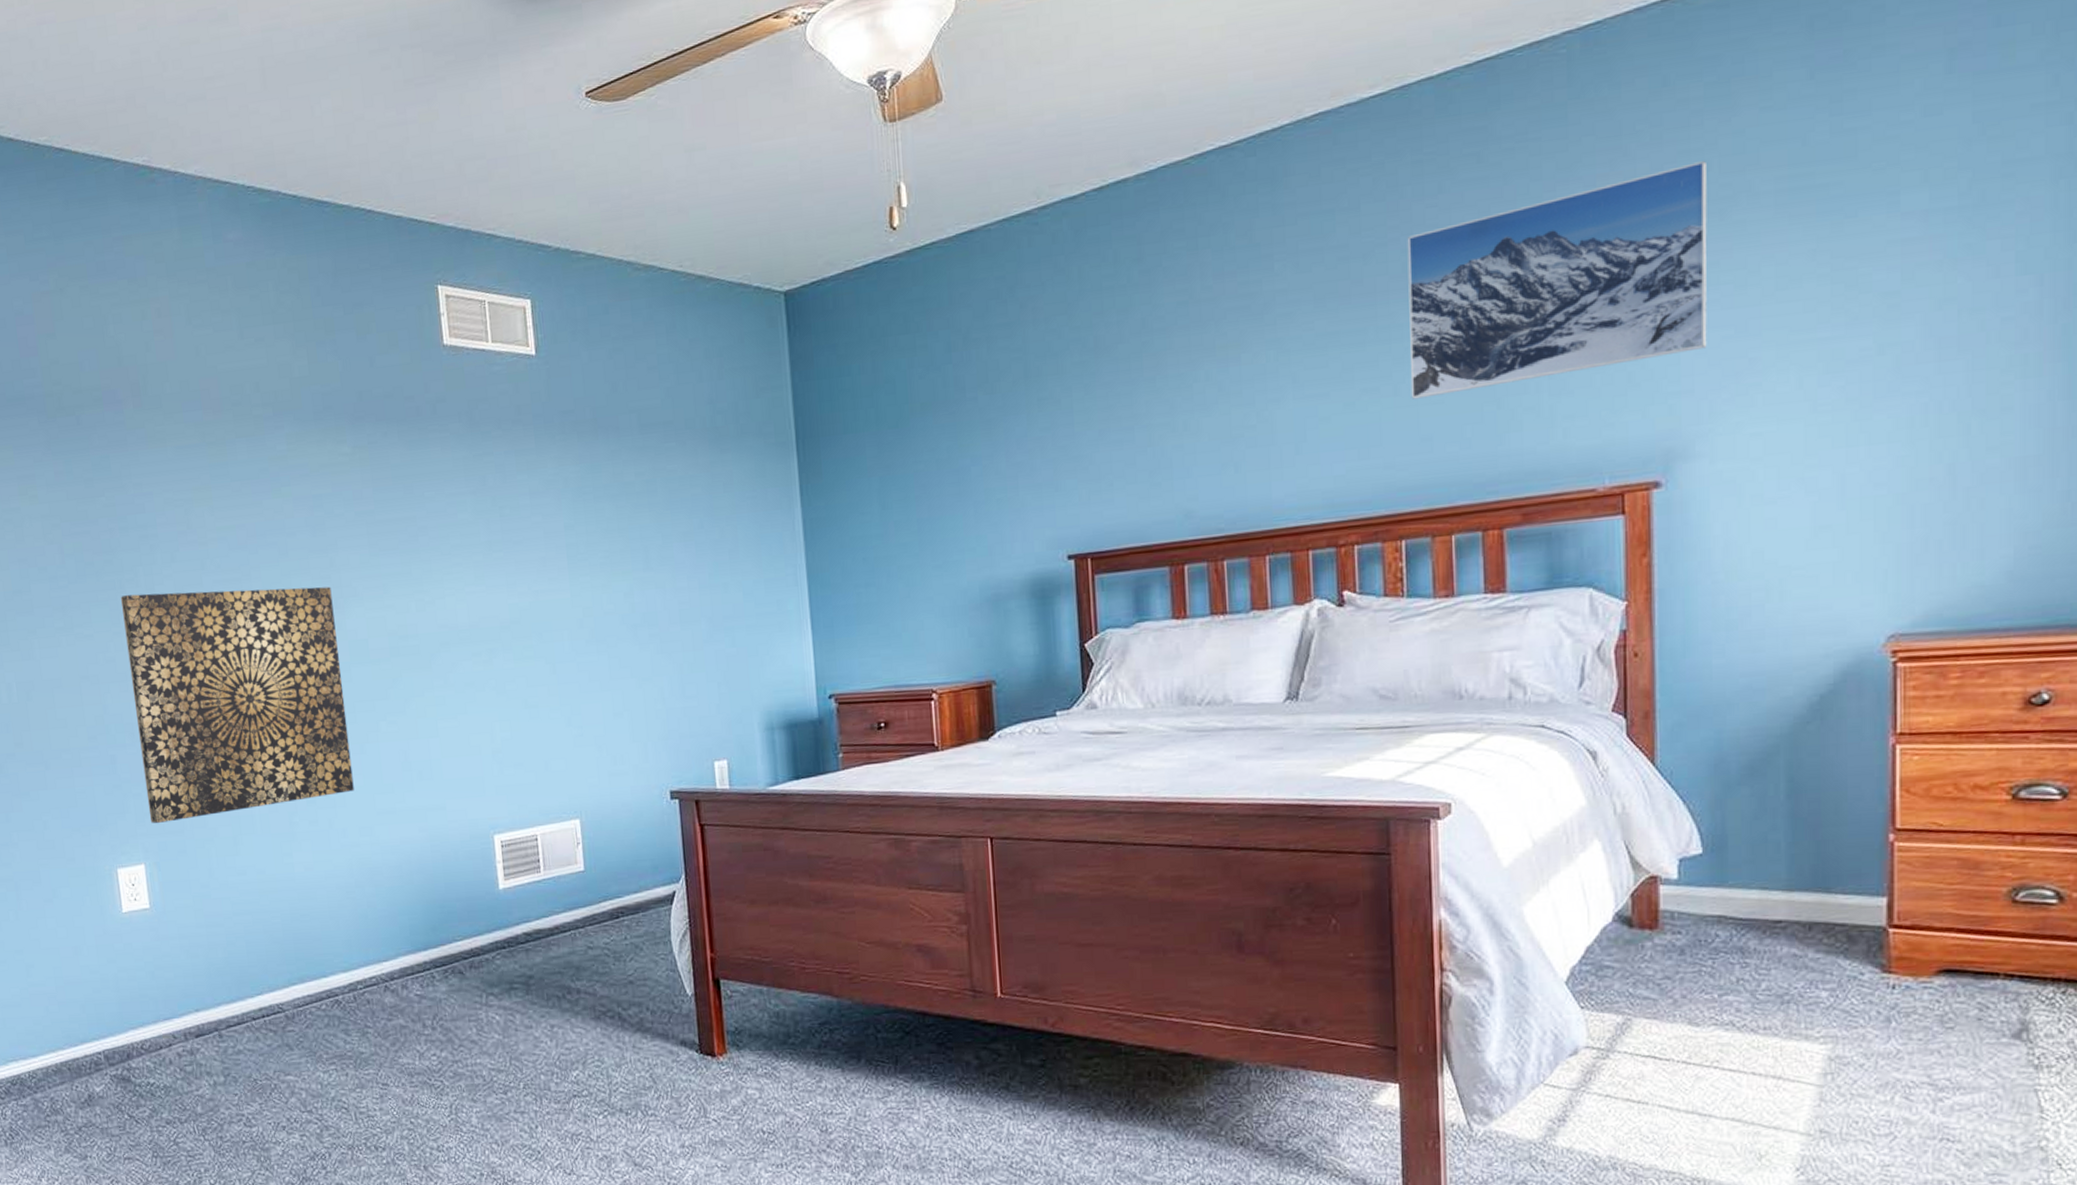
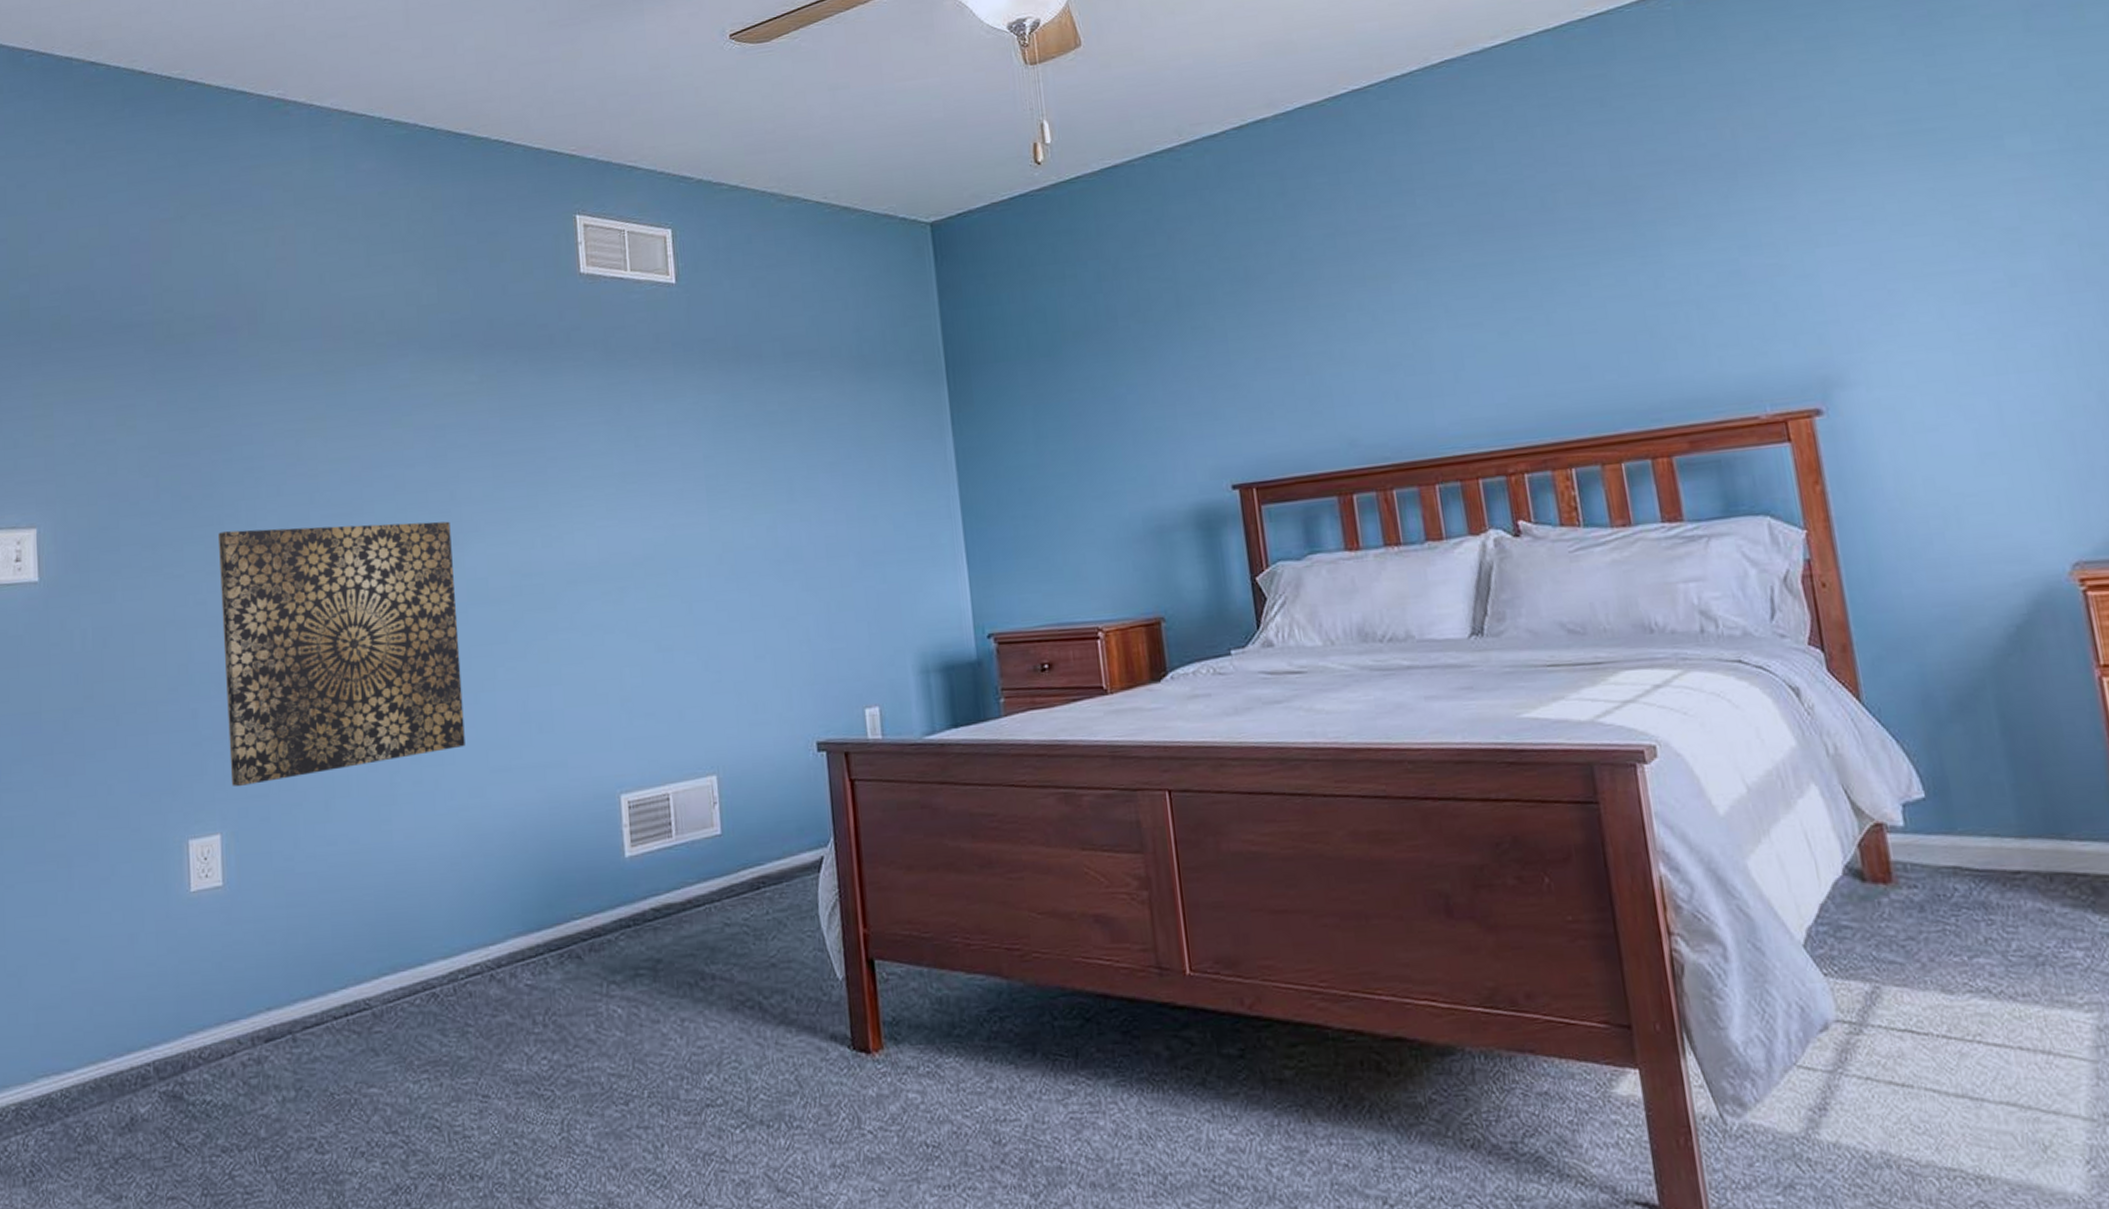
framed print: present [1407,161,1708,399] -> none [1542,107,1846,329]

